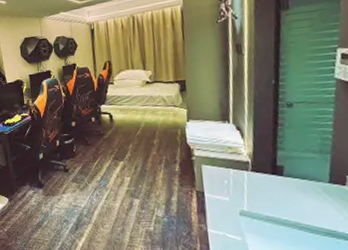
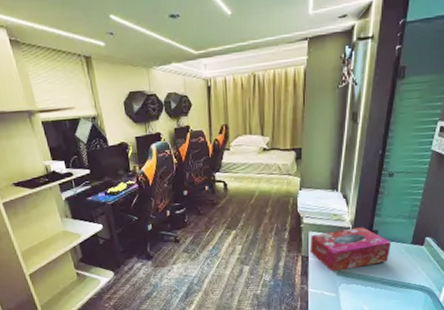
tissue box: none [204,162,303,210] -> present [310,227,391,271]

